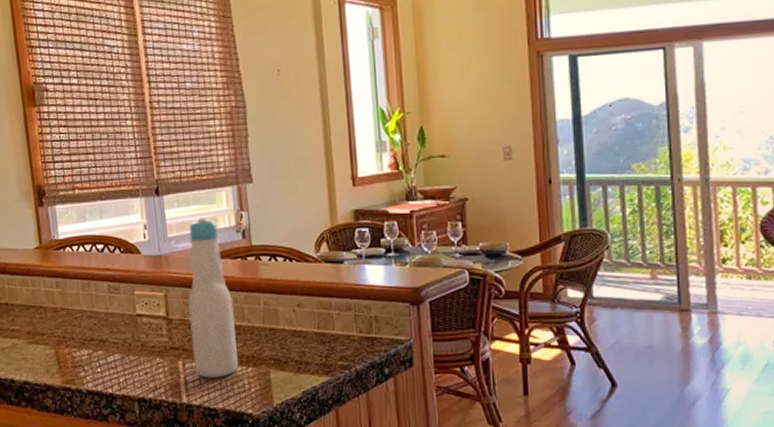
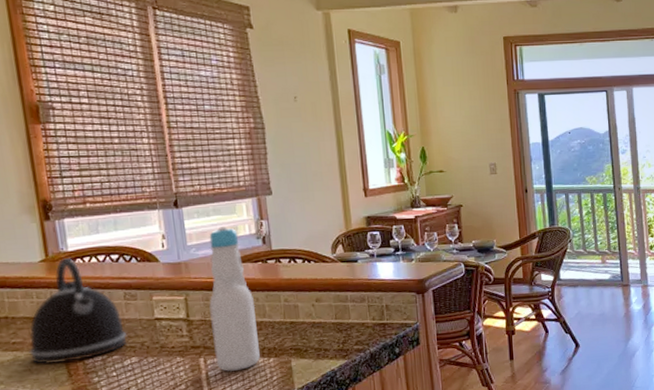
kettle: none [25,246,110,355] -> present [29,258,126,364]

